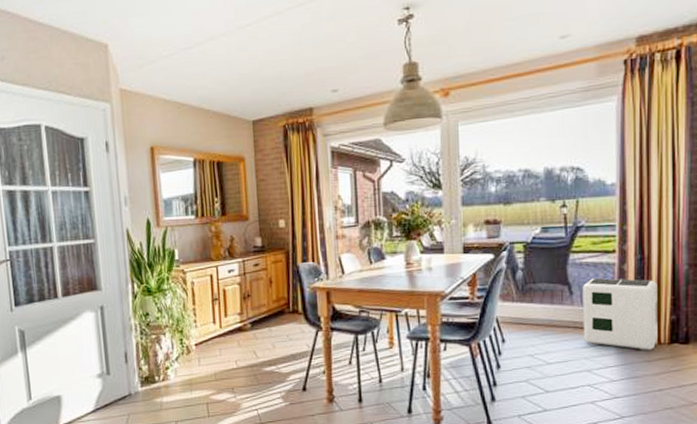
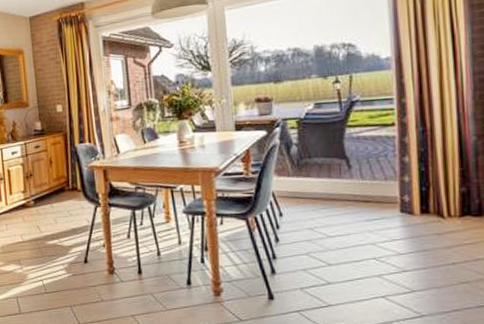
air purifier: present [583,277,658,350] -> none [361,151,447,223]

